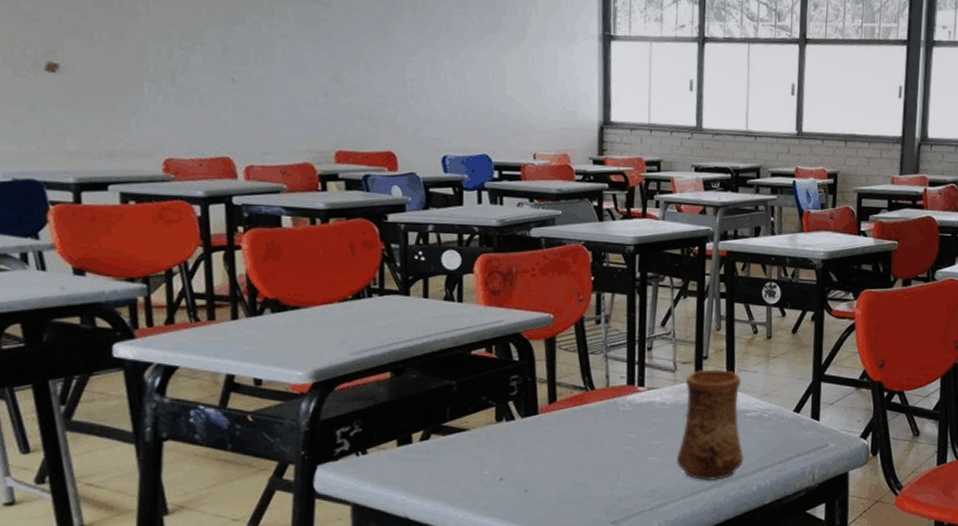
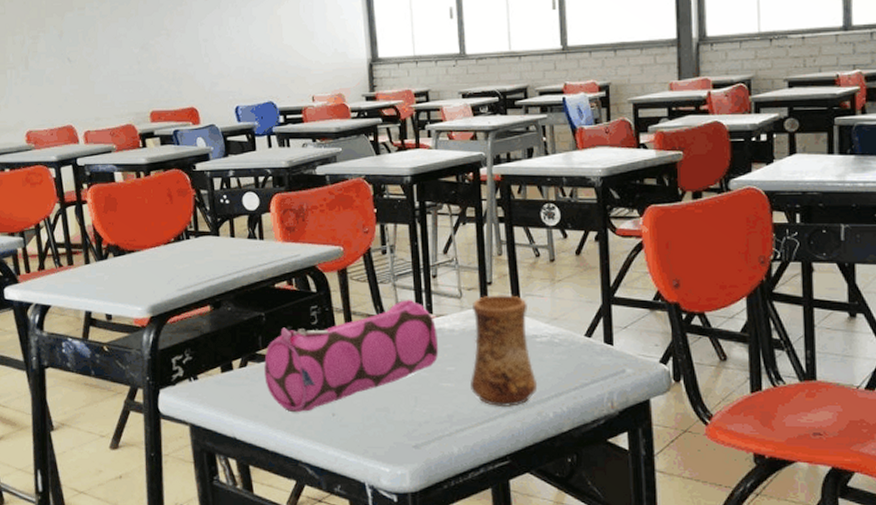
pencil case: none [449,371,648,490] -> present [264,299,439,413]

